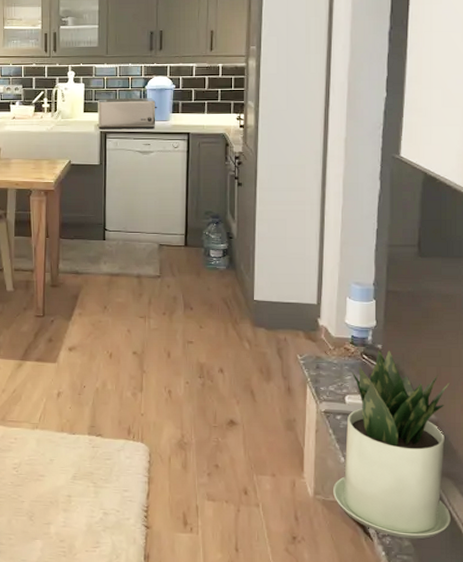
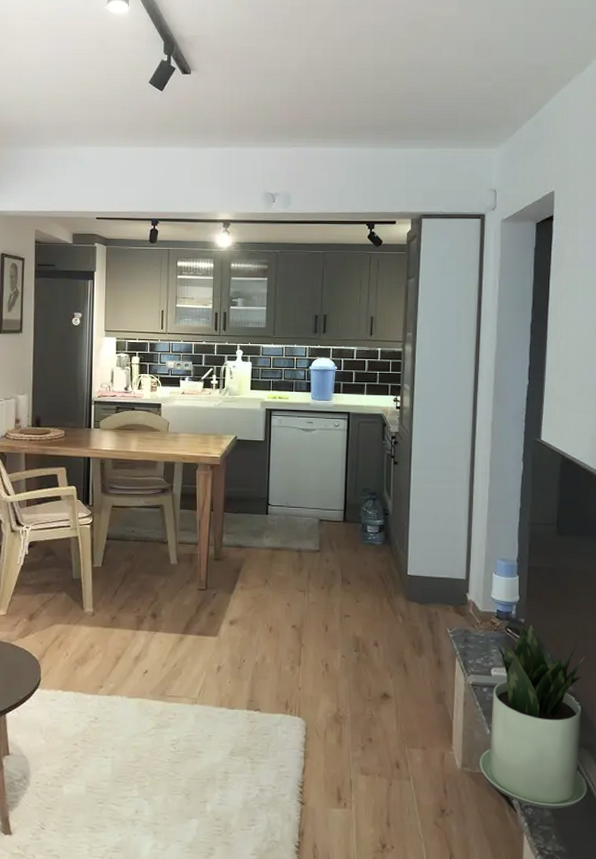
toaster: present [97,98,157,130] -> none [263,377,320,408]

